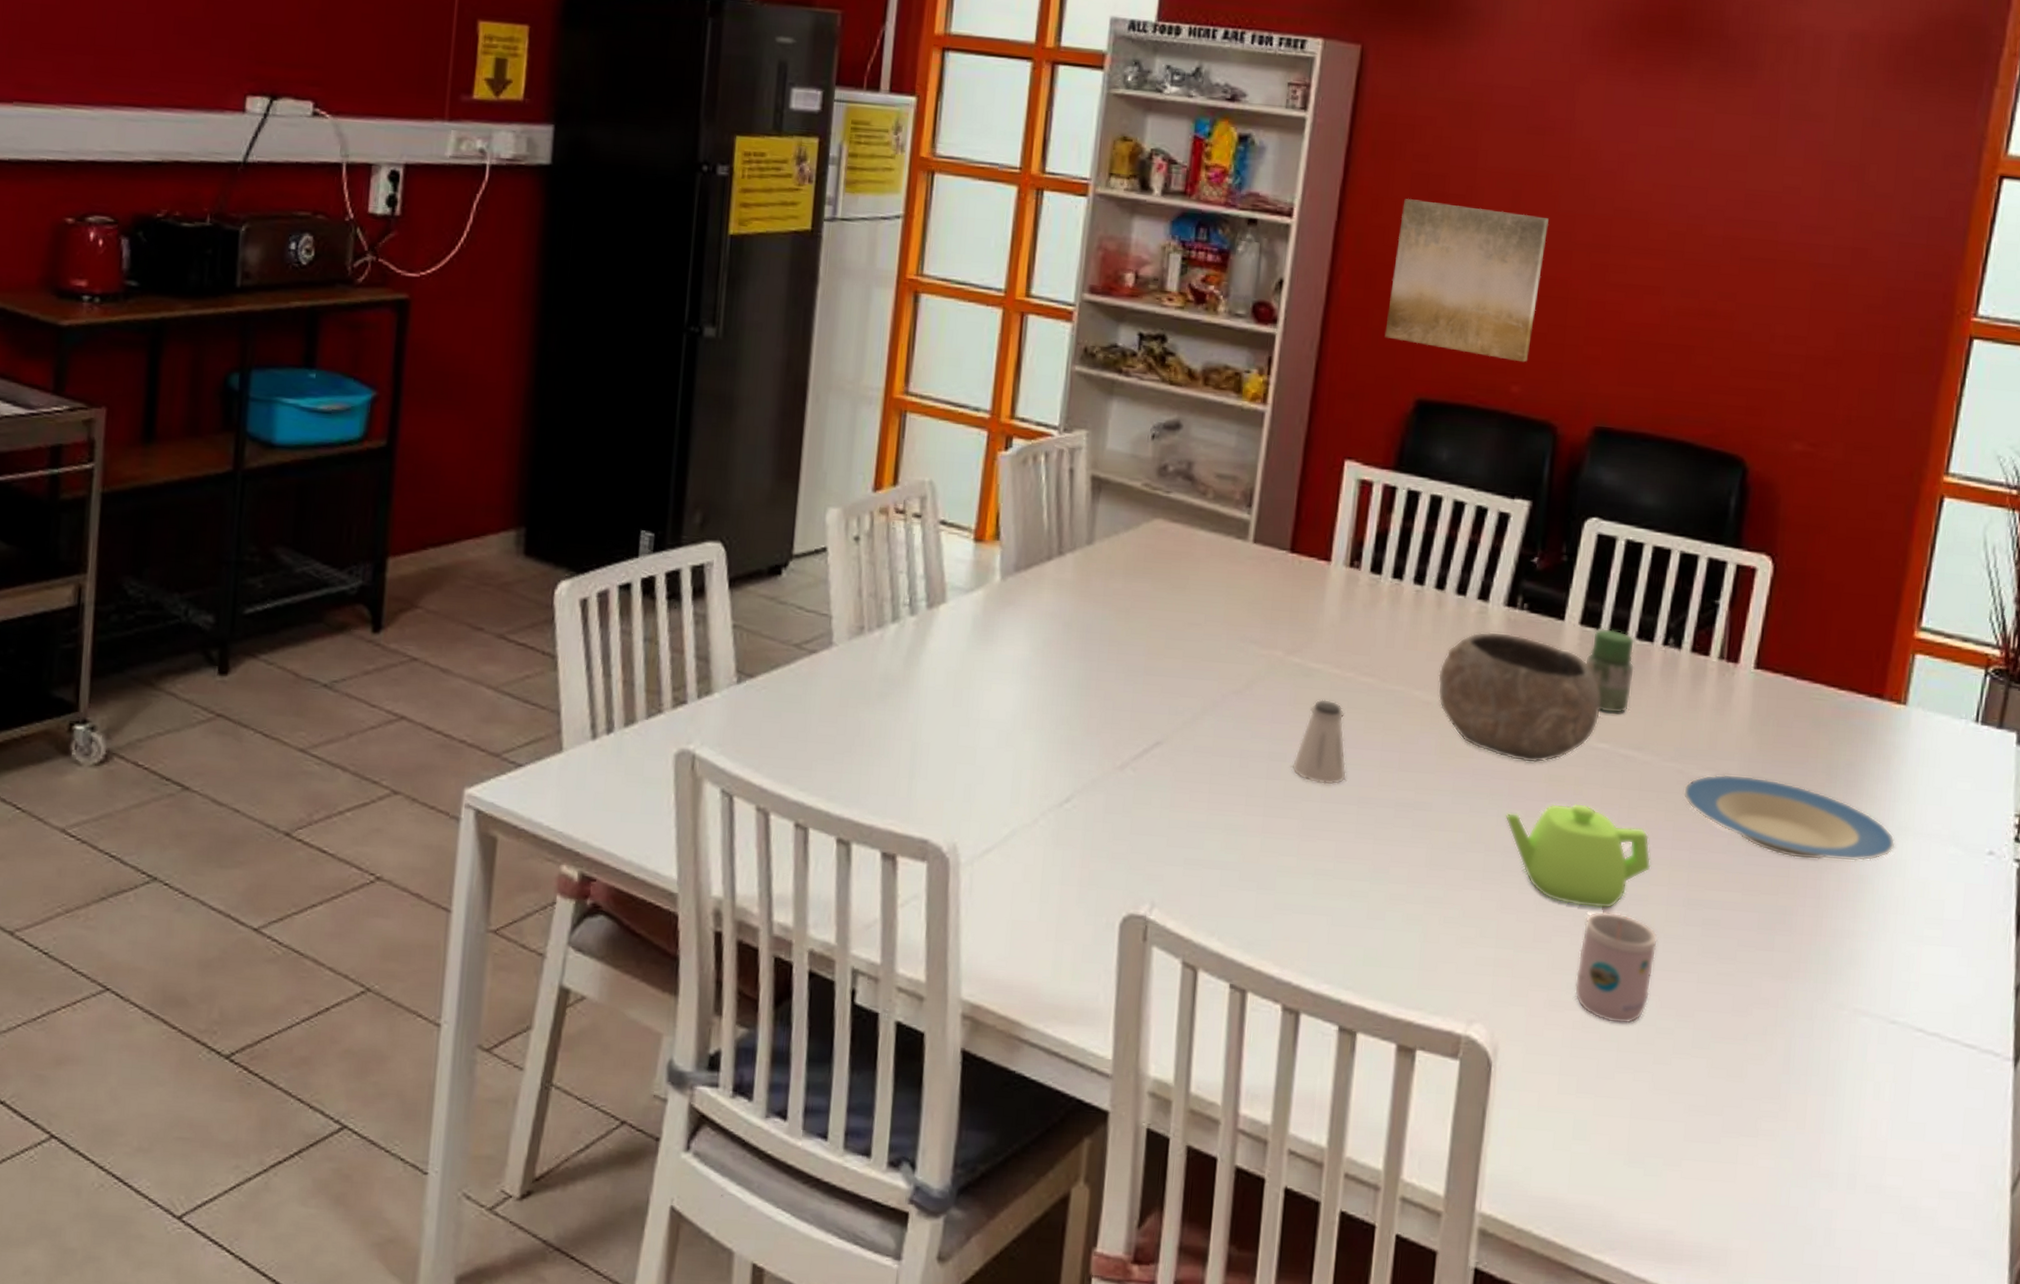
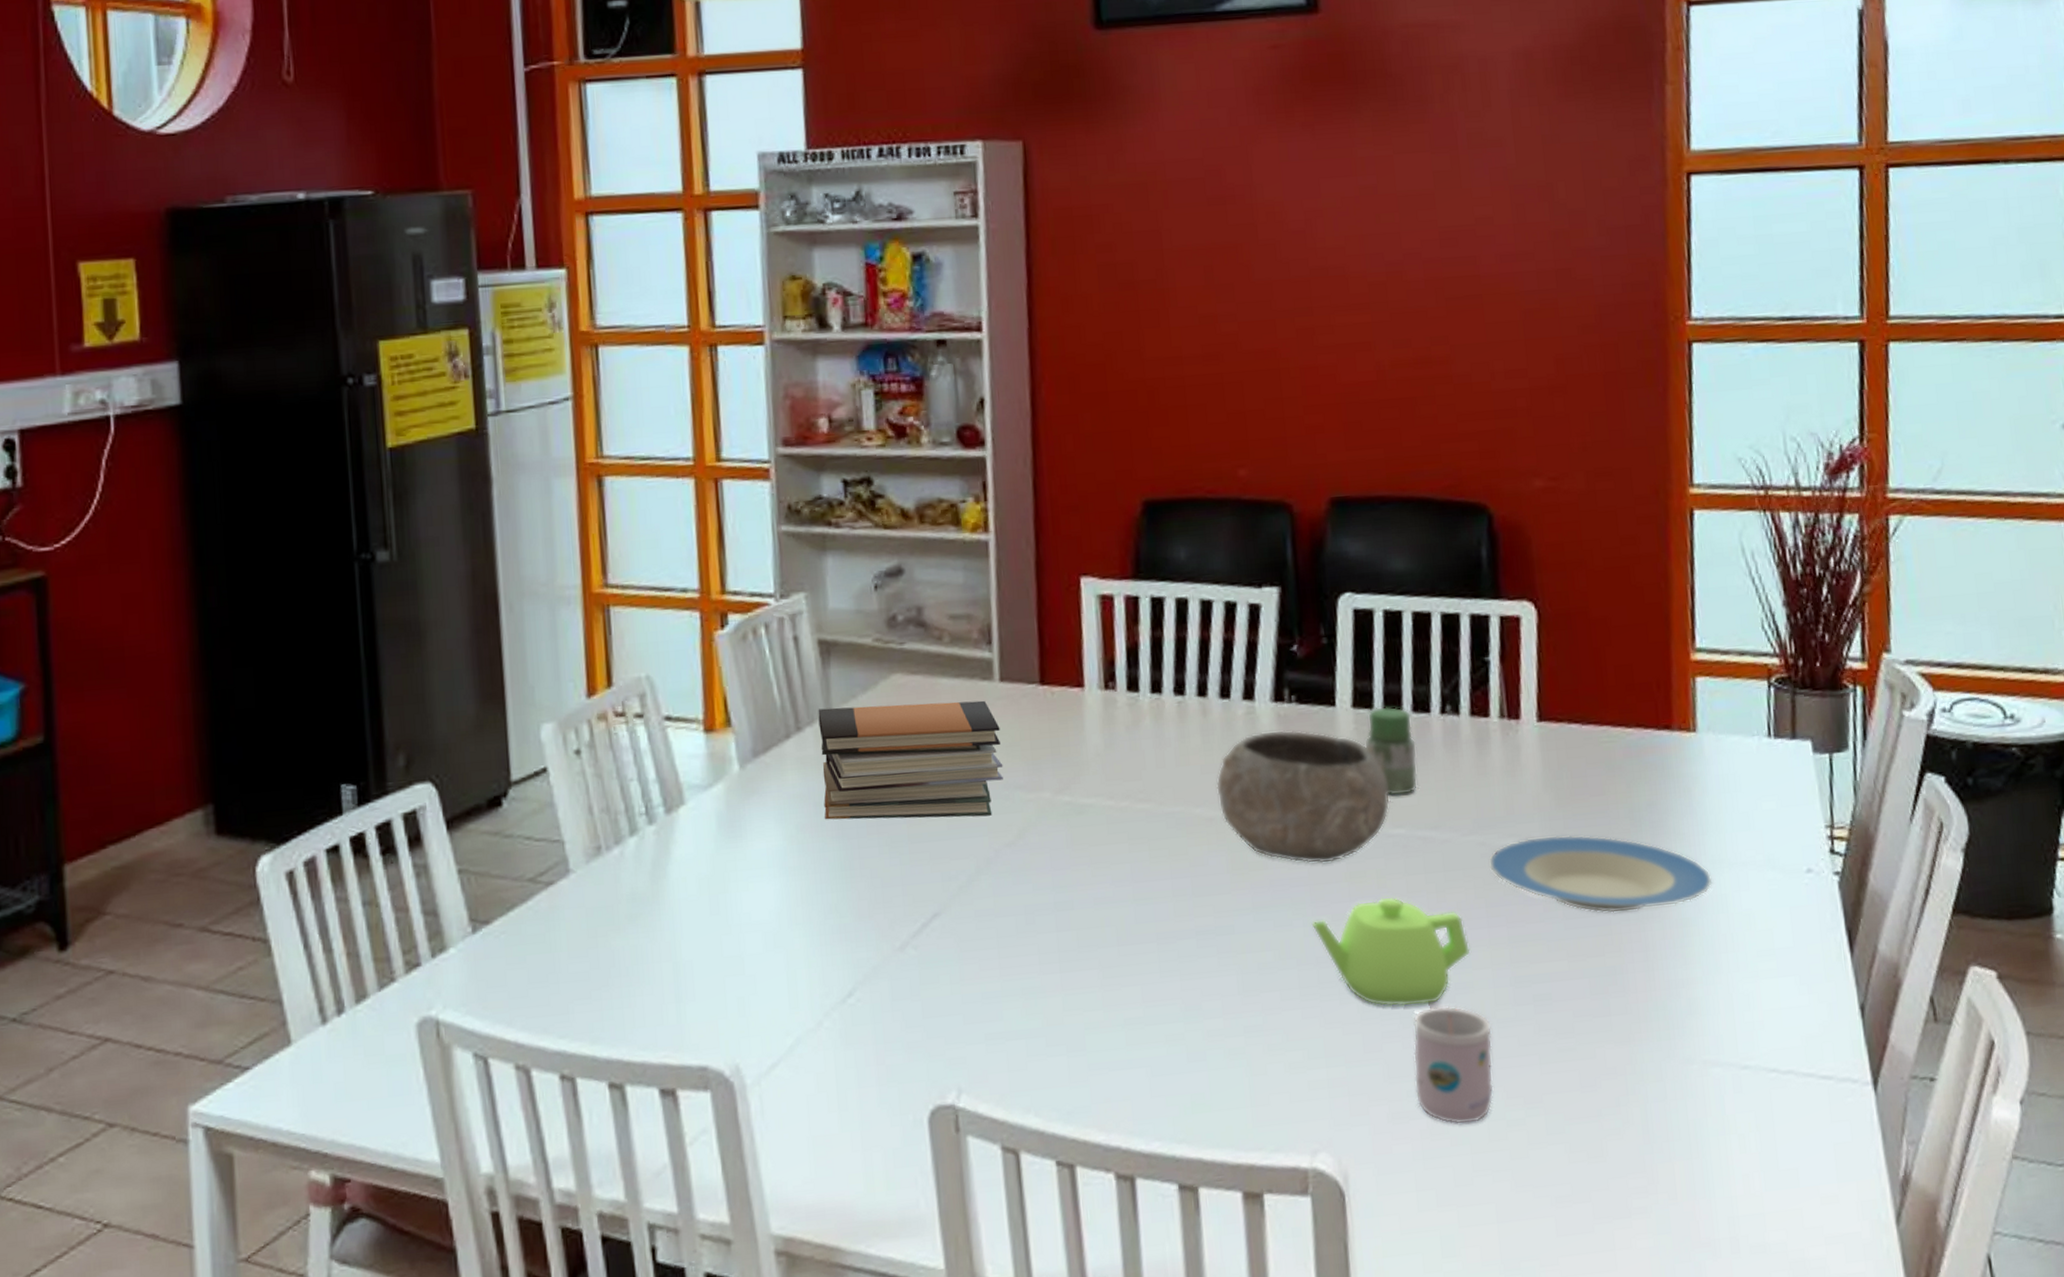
book stack: none [1071,538,1246,663] -> present [818,700,1003,820]
saltshaker: present [1291,699,1347,785] -> none [1080,835,1140,927]
wall art: present [1384,199,1549,363] -> none [1094,289,1250,444]

